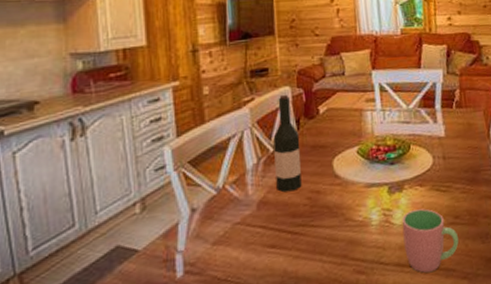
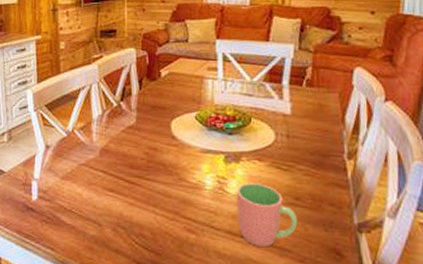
wine bottle: present [273,94,302,193] -> none [117,55,141,145]

